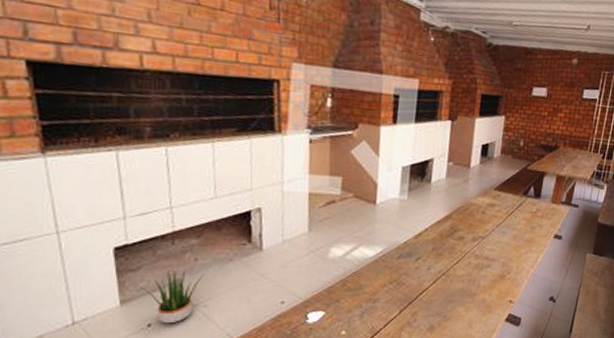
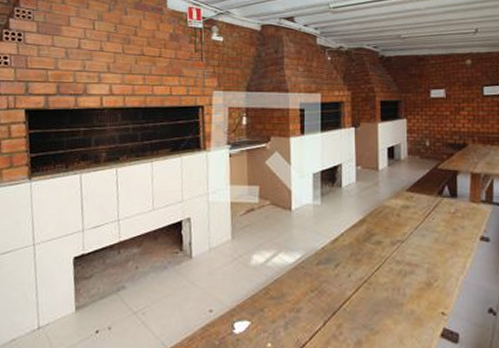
potted plant: present [140,269,204,324] -> none [92,277,143,331]

